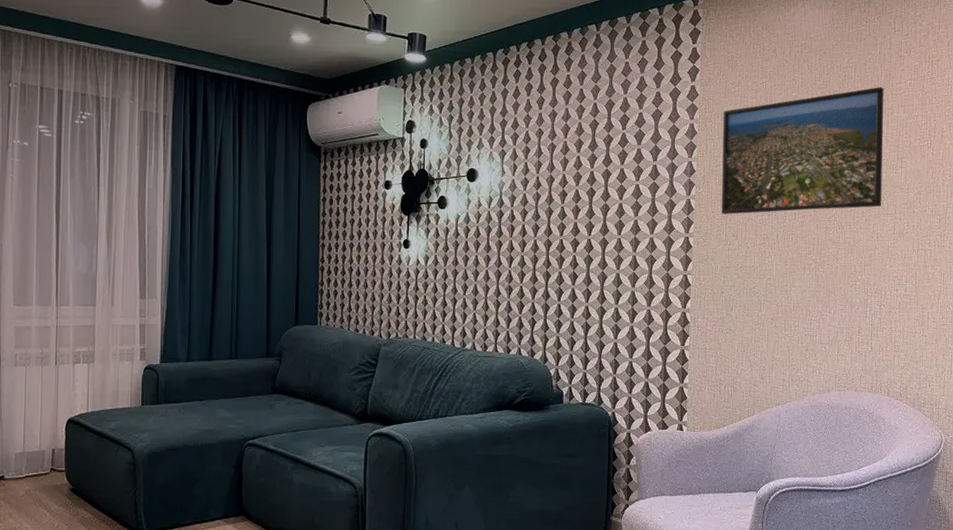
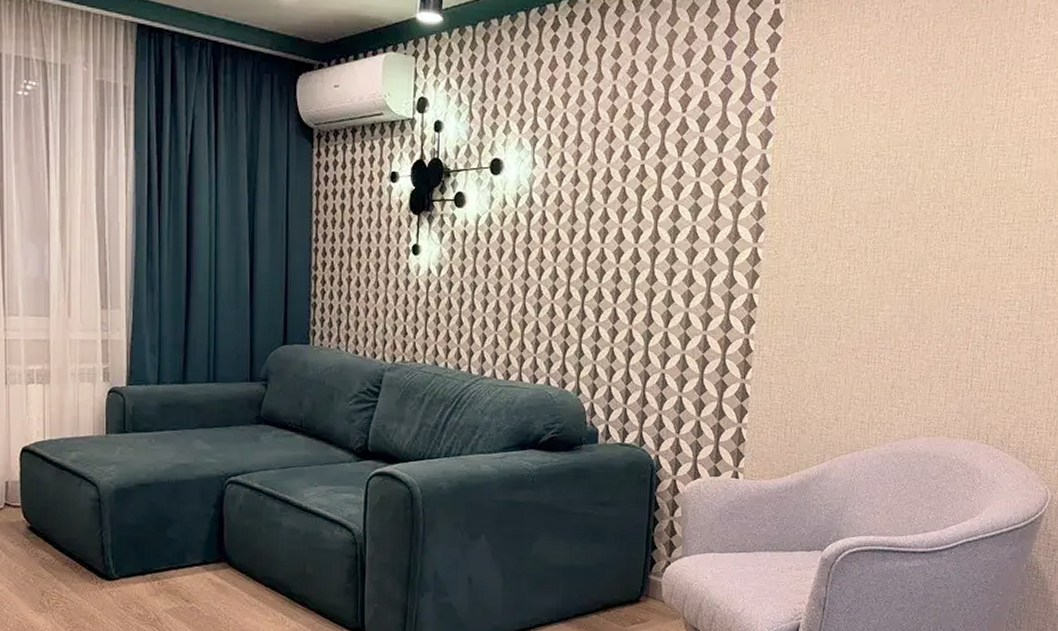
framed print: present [721,87,884,214] -> none [798,62,1012,221]

